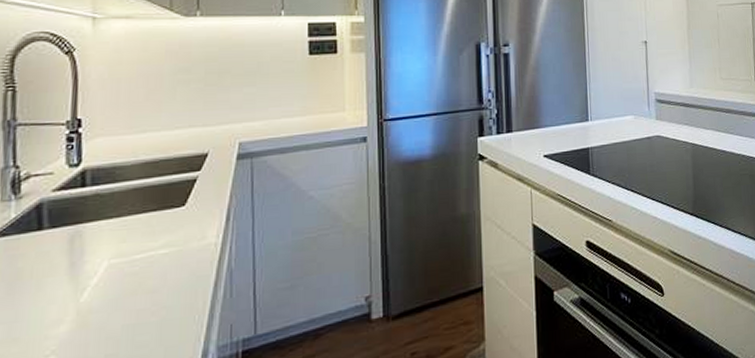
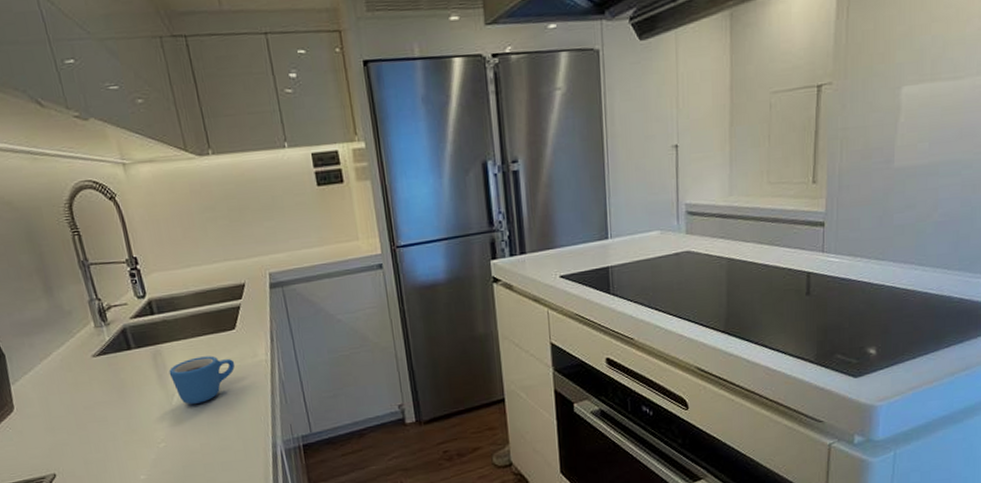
mug: none [86,238,176,301] -> present [169,355,235,404]

